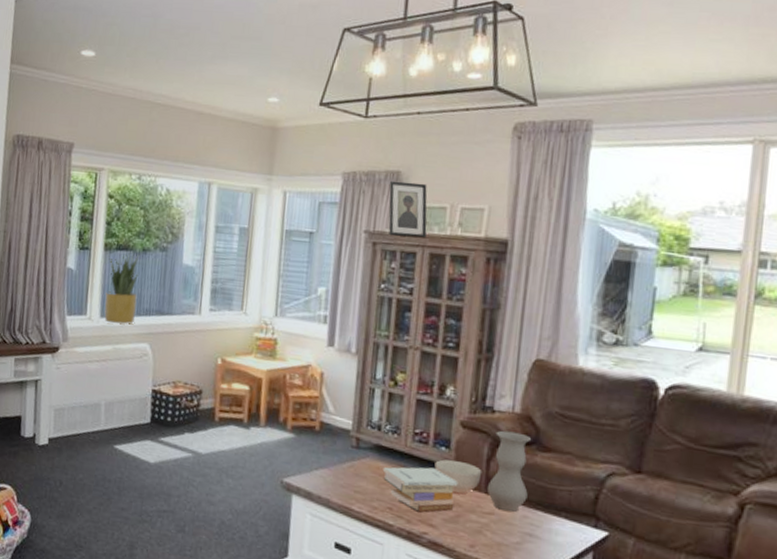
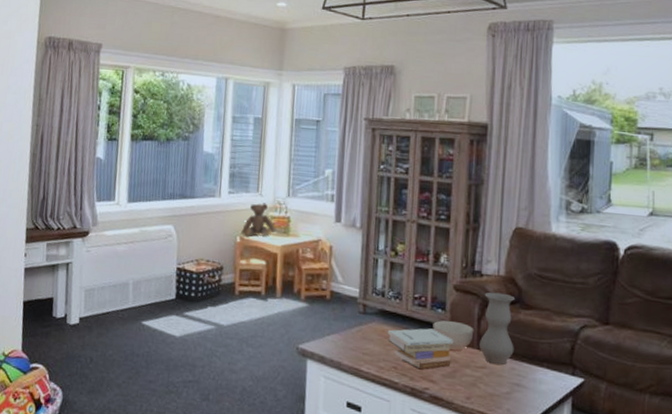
planter: present [104,253,140,324] -> none [131,142,164,208]
teddy bear: none [222,322,261,359] -> present [240,203,275,236]
picture frame: present [388,180,428,238] -> none [384,74,419,124]

